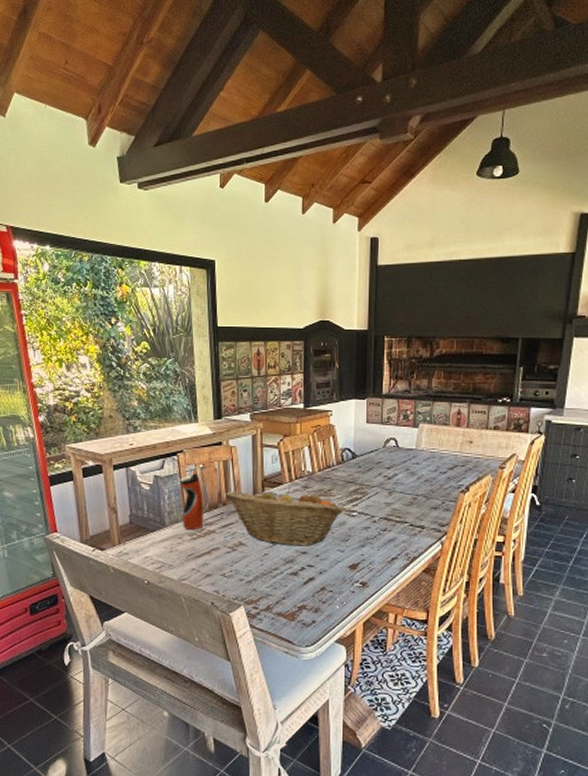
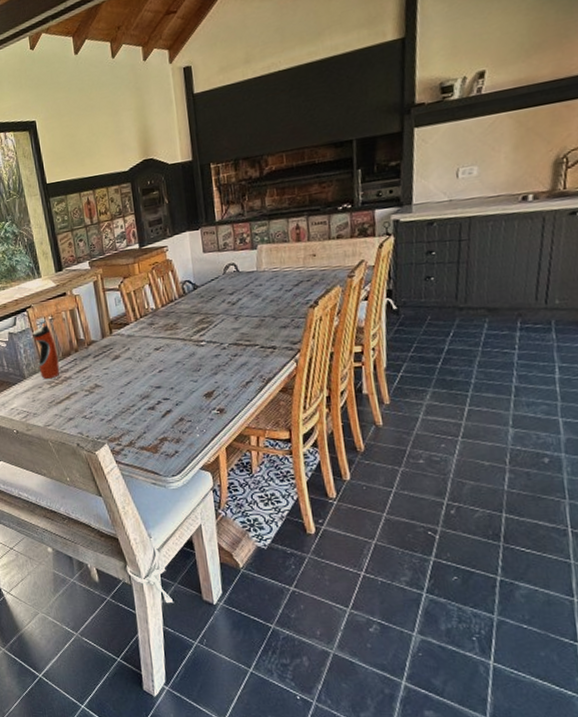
fruit basket: present [226,488,344,546] -> none [76,327,192,383]

